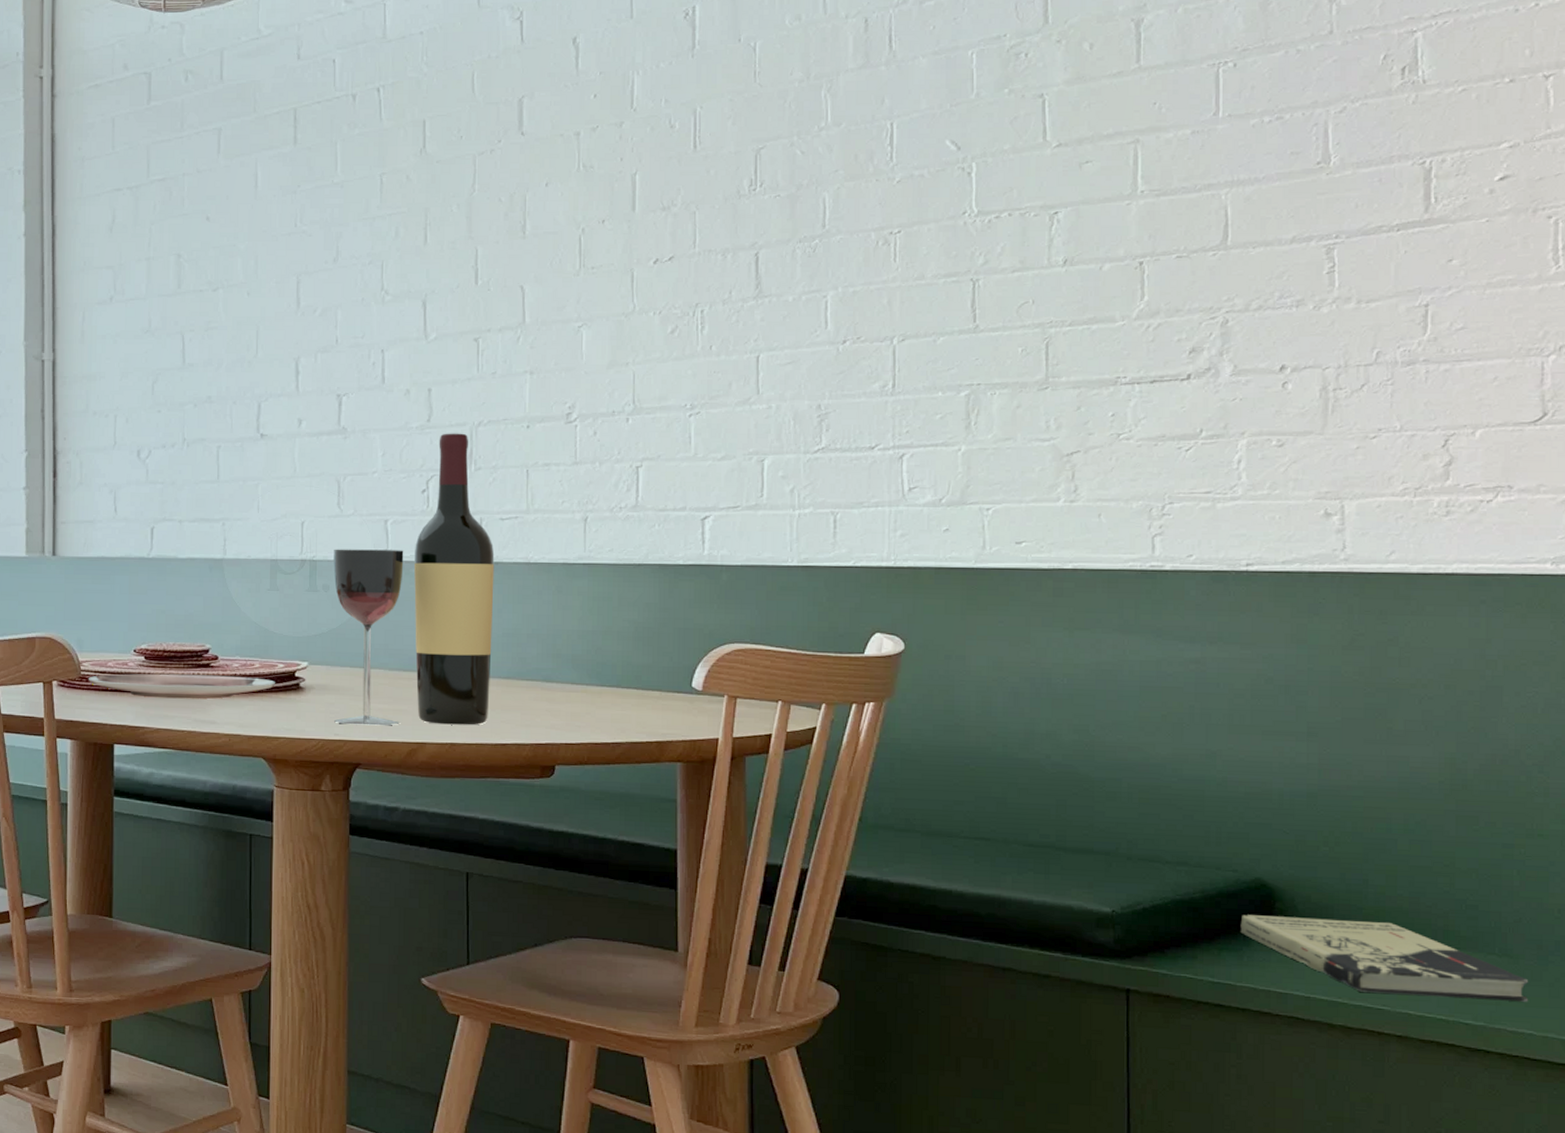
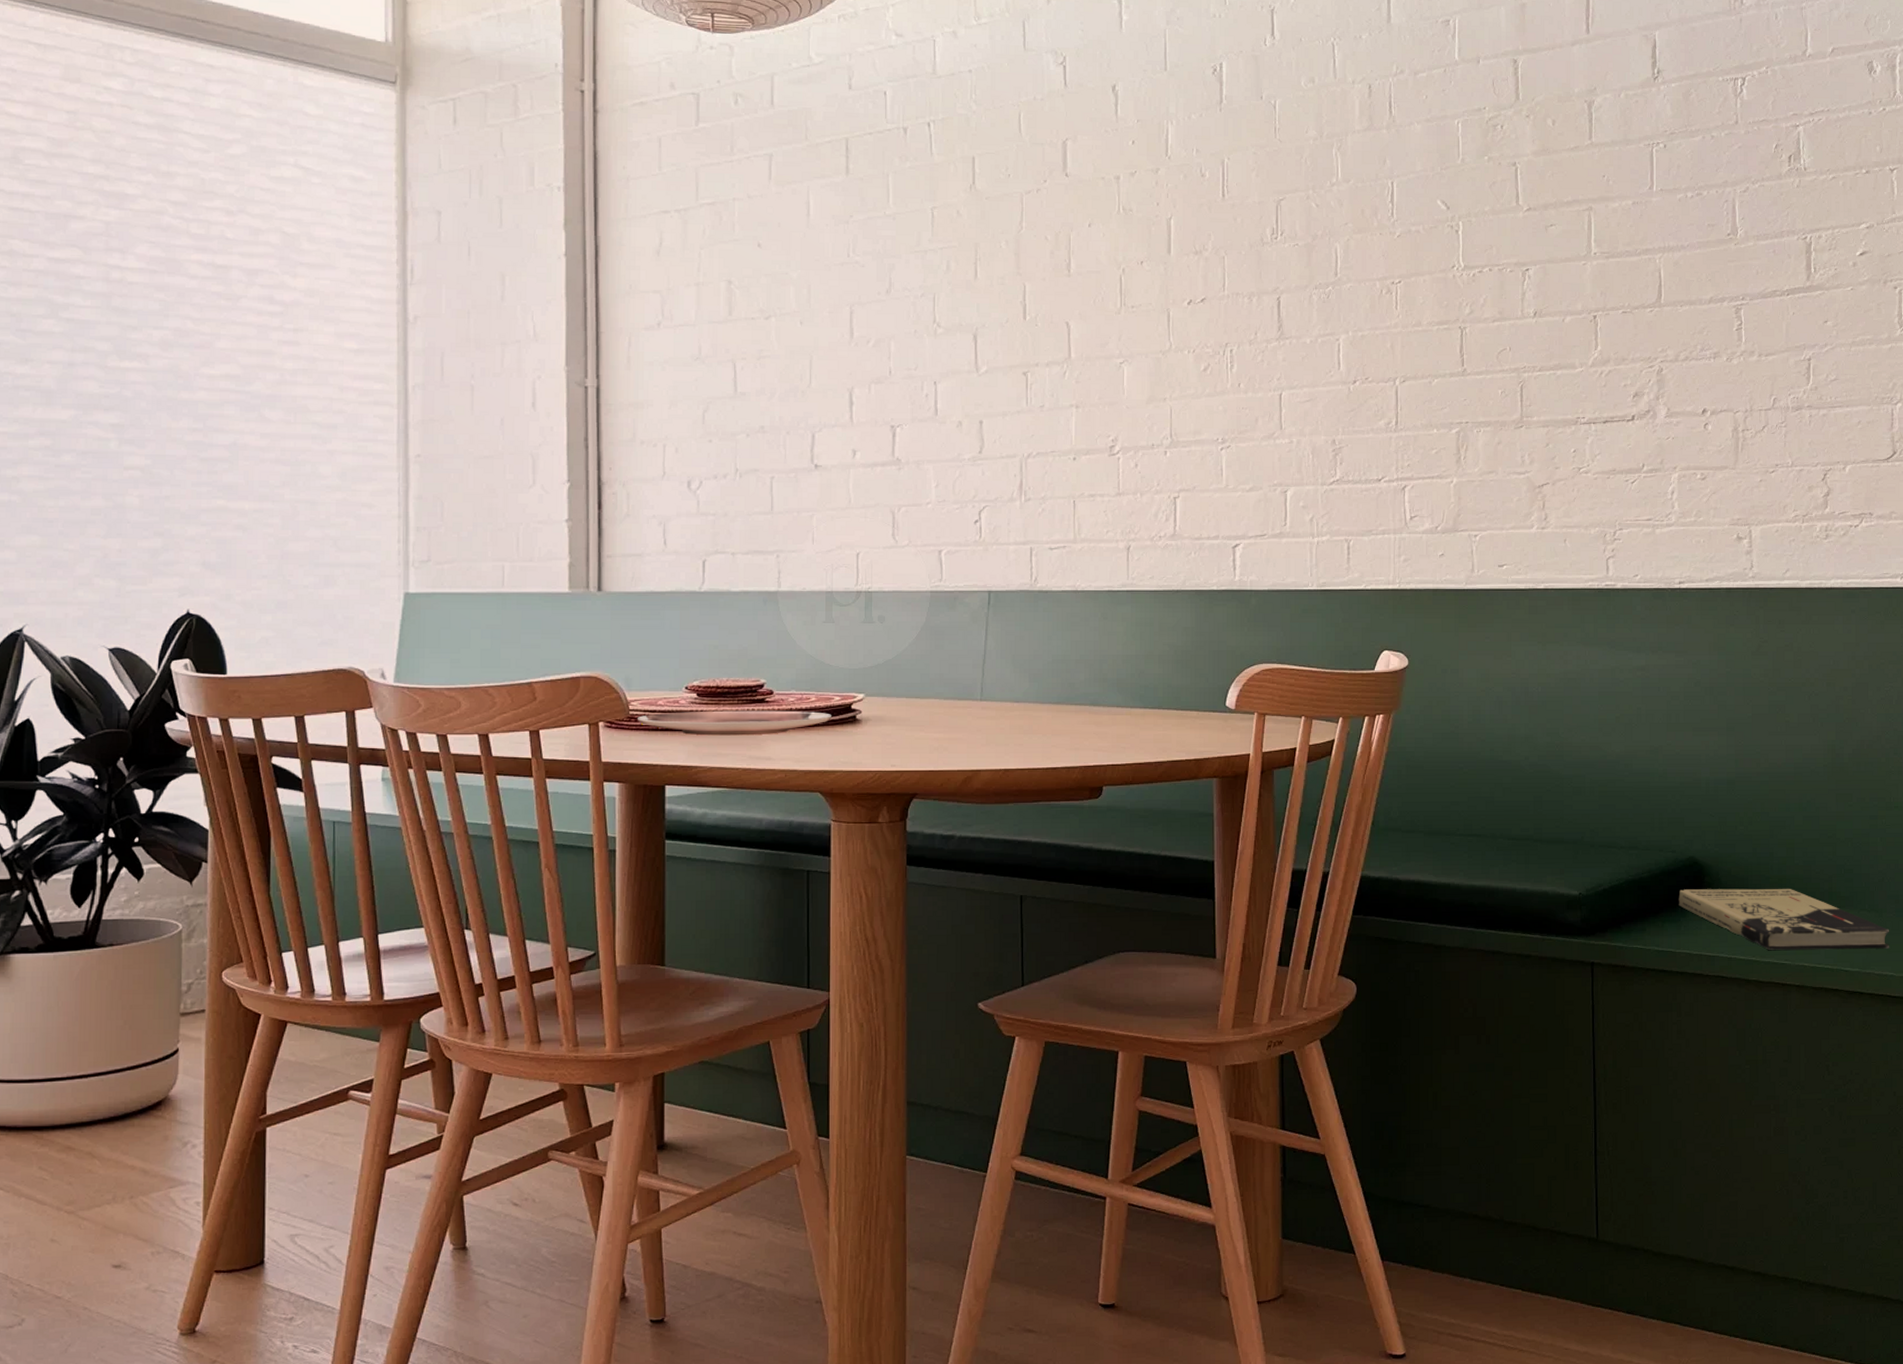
wineglass: present [333,549,404,726] -> none [889,580,958,755]
wine bottle: present [414,433,495,725] -> none [968,464,1044,751]

